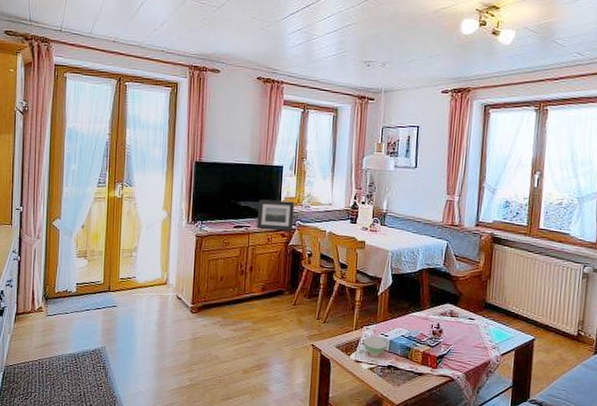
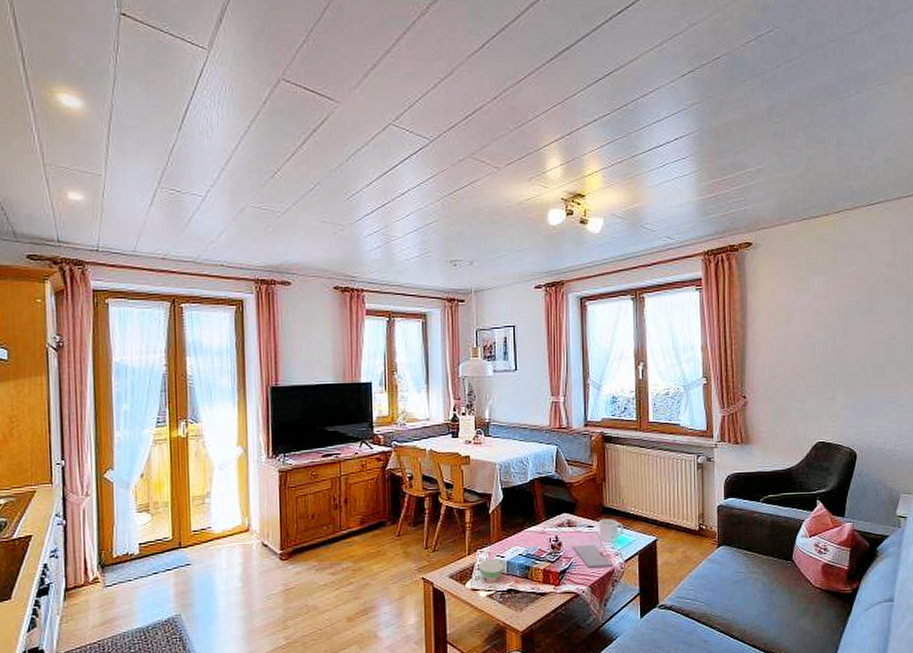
picture frame: present [256,199,295,231] -> none [347,420,389,456]
tablet: none [451,334,489,359] -> present [571,545,613,568]
mug: none [479,313,503,338] -> present [599,518,623,544]

